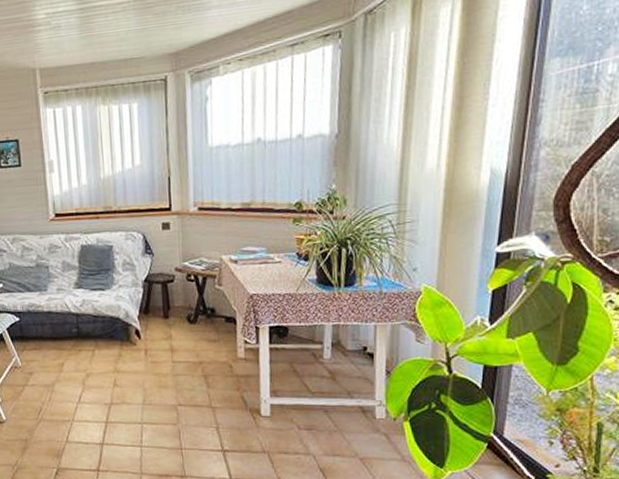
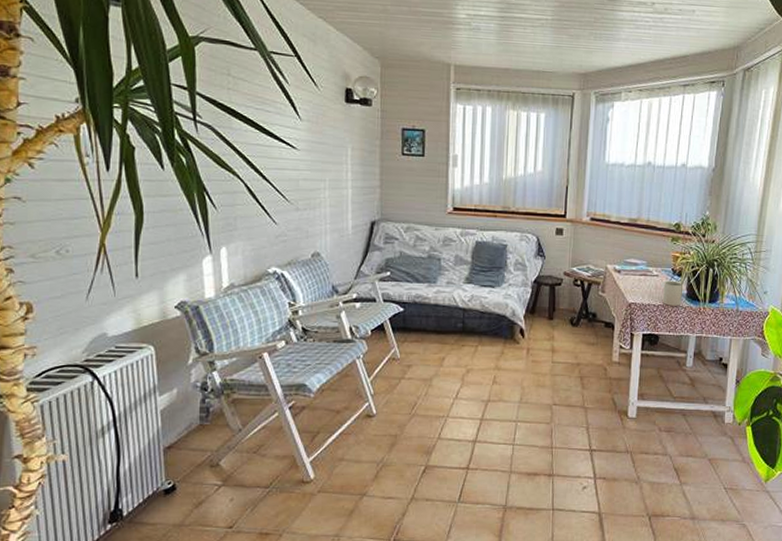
mug: none [287,266,313,294] -> present [662,280,683,306]

